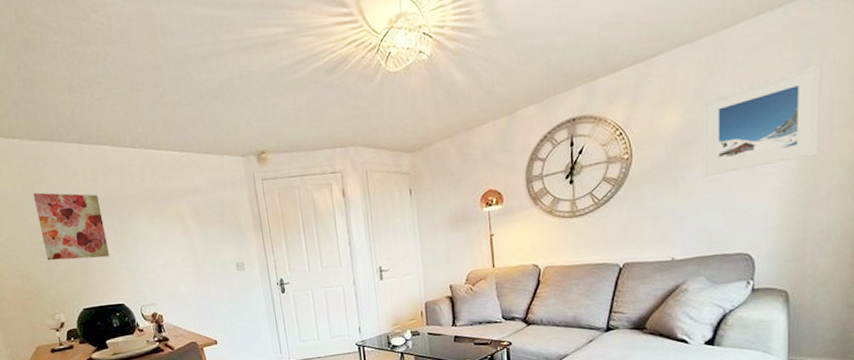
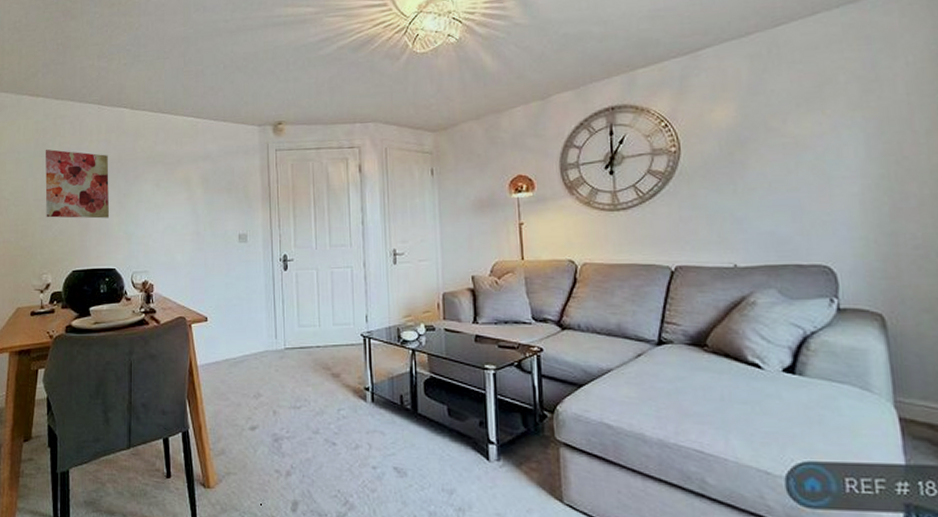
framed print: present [702,64,821,177] -> none [757,66,902,176]

